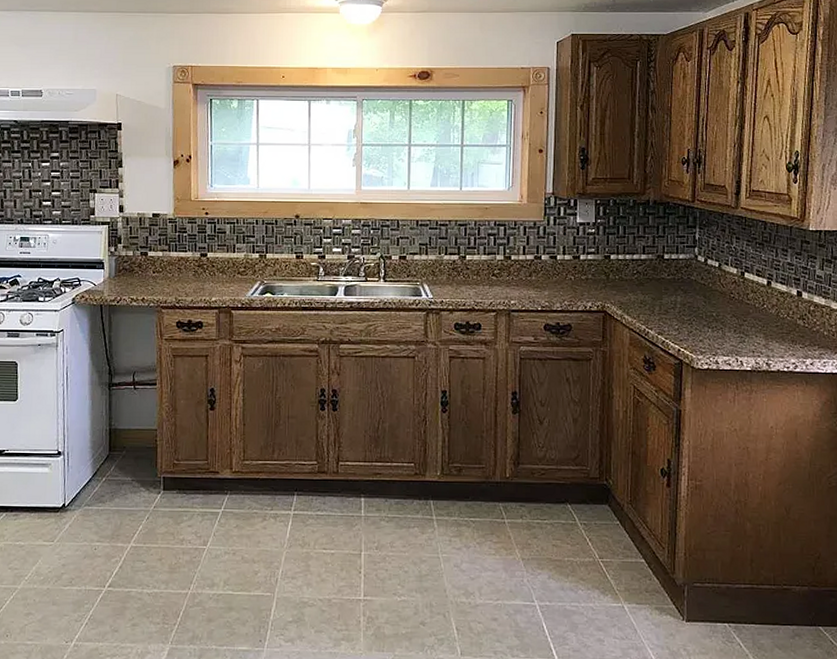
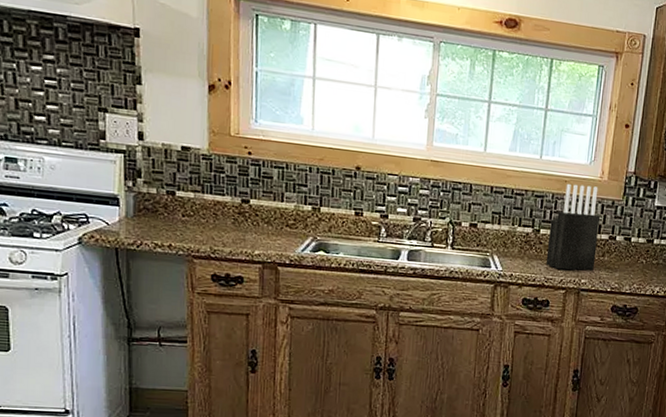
knife block: none [474,210,524,293] -> present [545,183,601,271]

